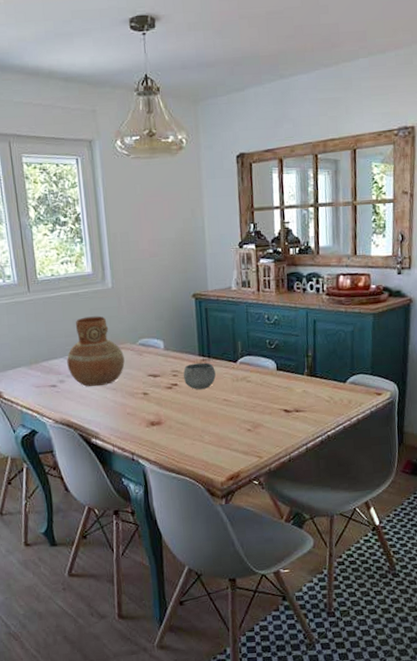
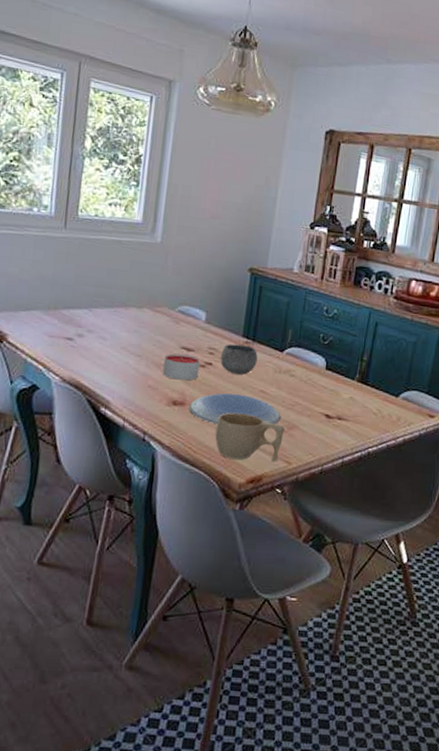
vase: present [67,316,125,387] -> none [90,268,159,349]
candle: none [136,380,168,404] -> present [163,353,200,381]
plate: none [165,406,245,436] -> present [189,393,281,425]
cup: none [191,421,251,463] -> present [215,412,284,462]

